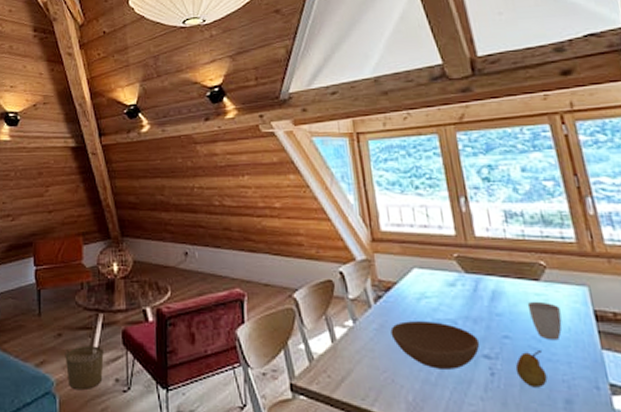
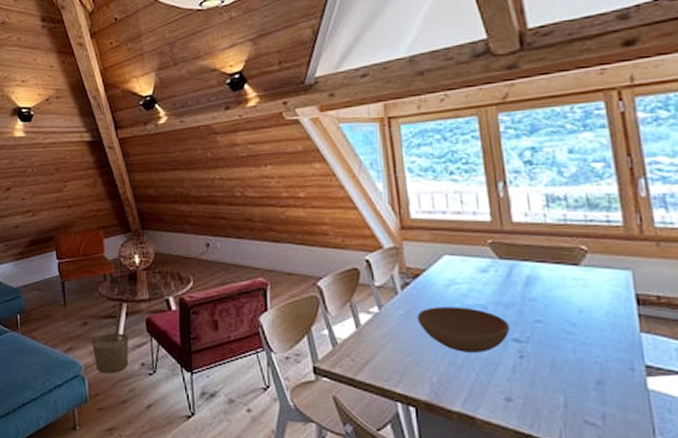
fruit: present [515,351,548,388] -> none [546,334,579,370]
cup: present [527,301,562,341] -> none [563,285,600,324]

